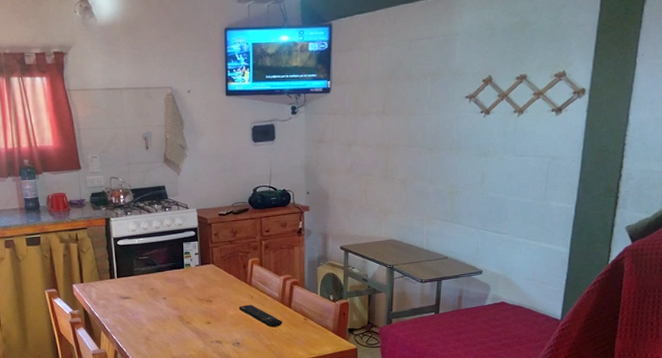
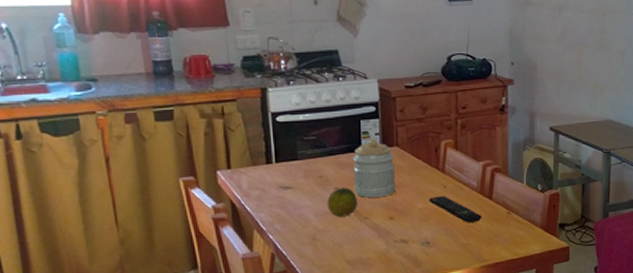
fruit: none [157,298,181,321] -> present [327,187,357,217]
jar: none [176,258,212,306] -> present [352,139,396,198]

